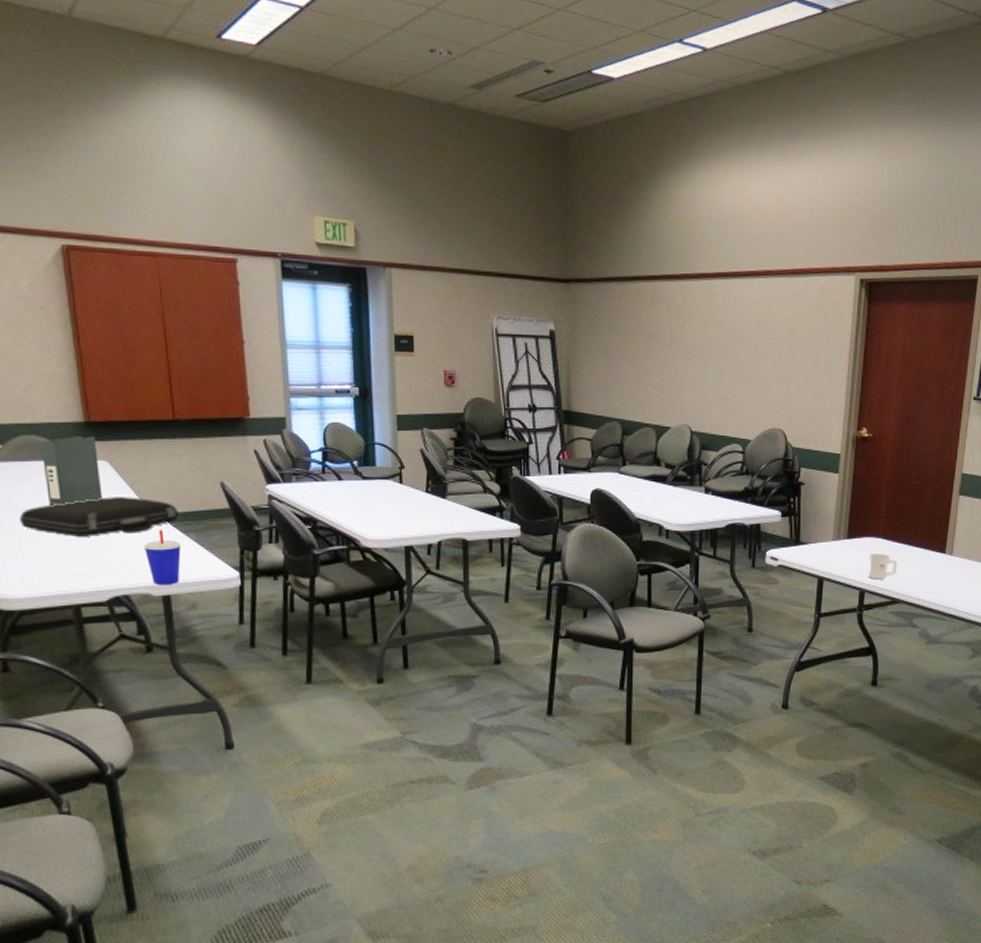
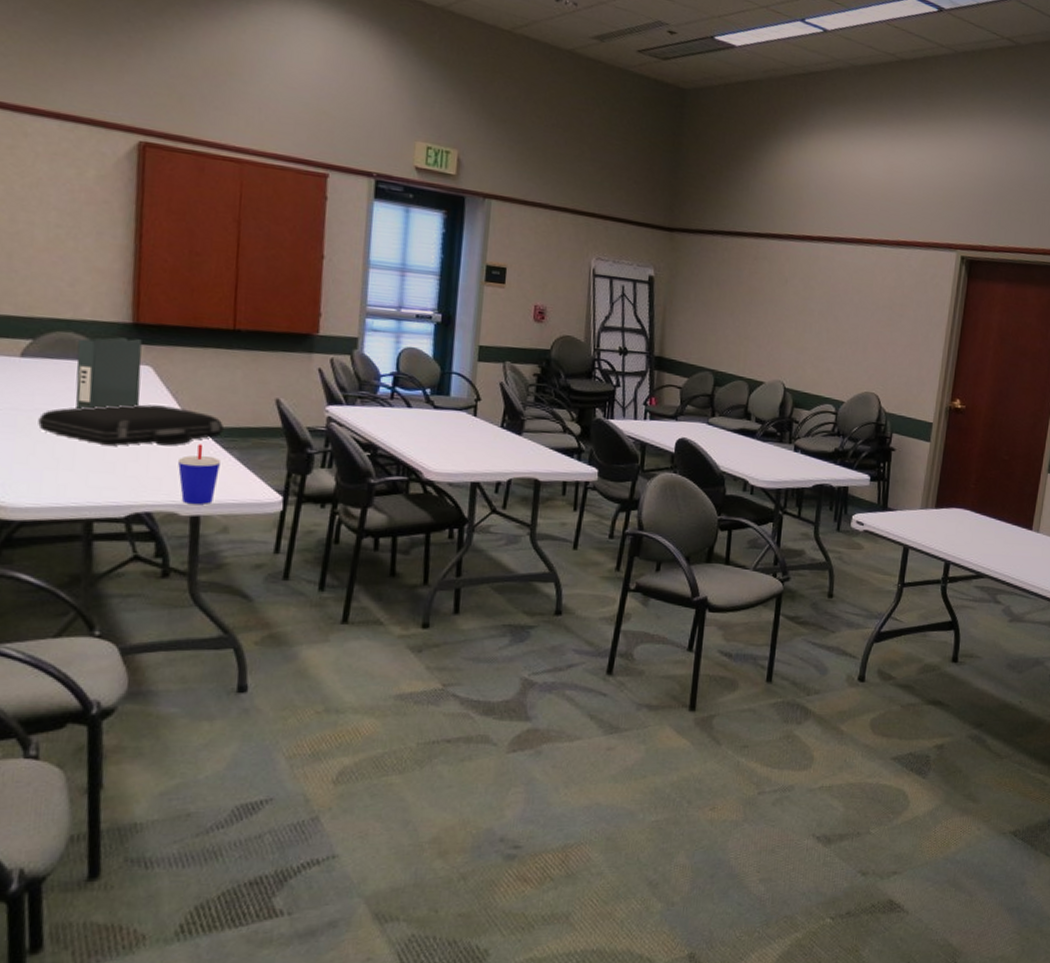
mug: present [868,553,898,580] -> none [954,524,985,553]

